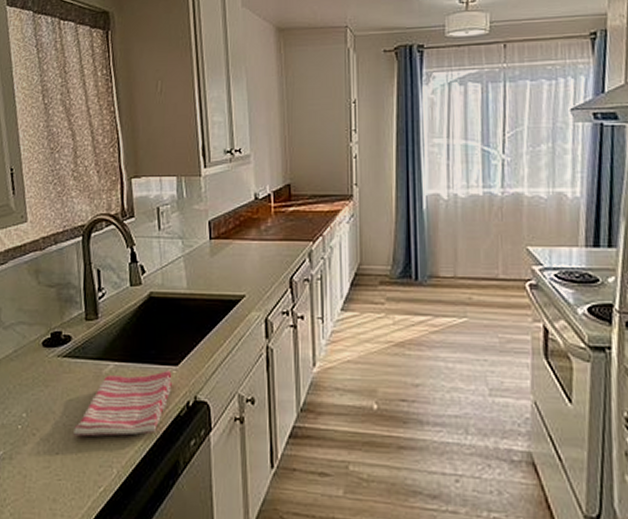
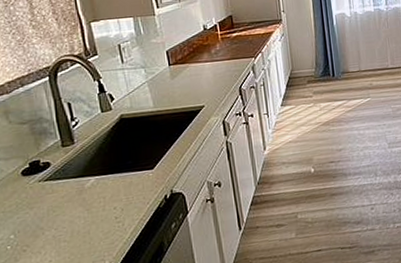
dish towel: present [73,371,172,437] -> none [64,174,150,244]

